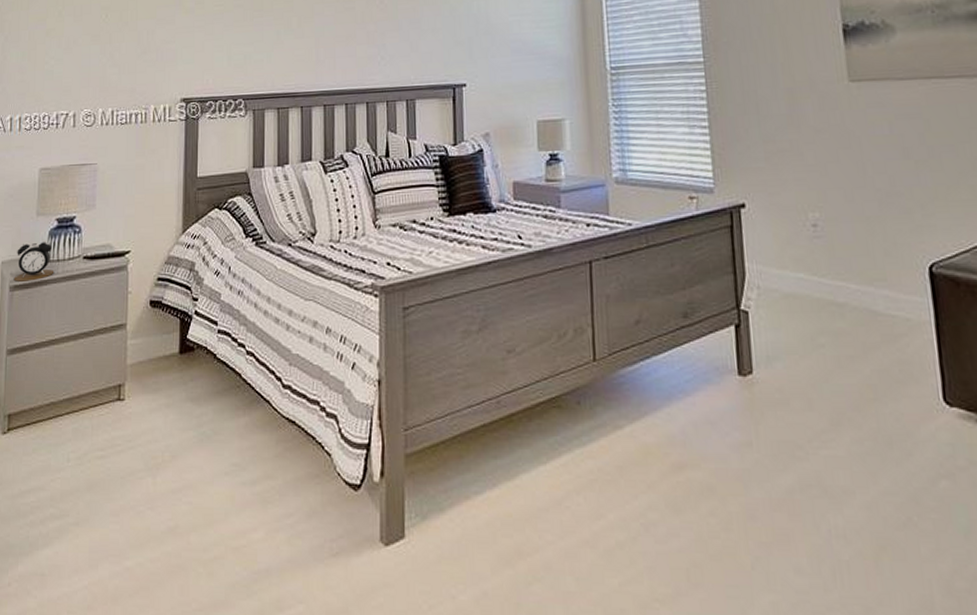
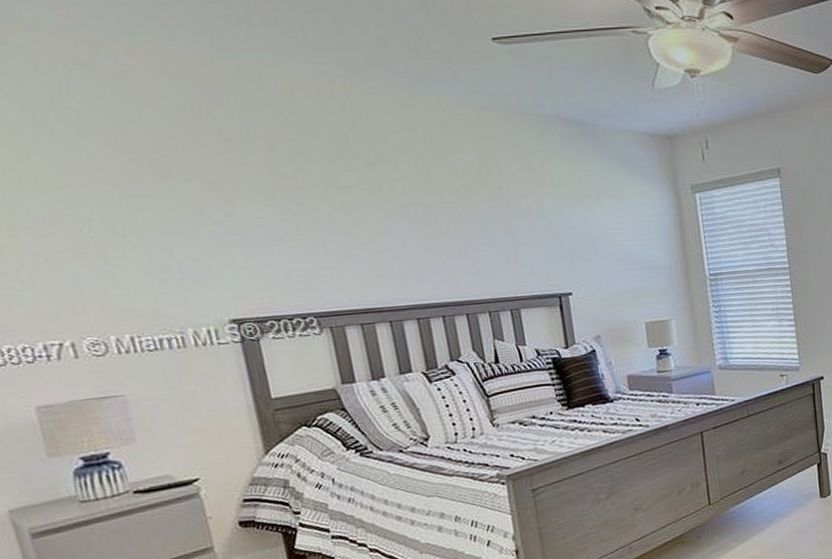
alarm clock: present [13,239,53,282] -> none [29,480,94,528]

